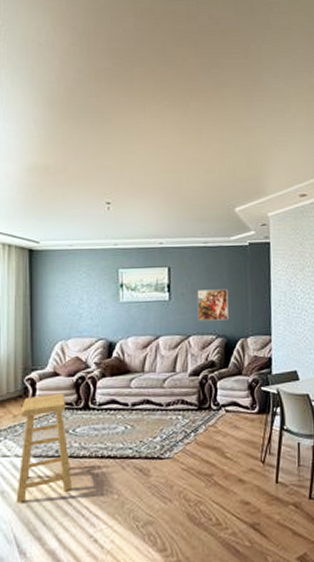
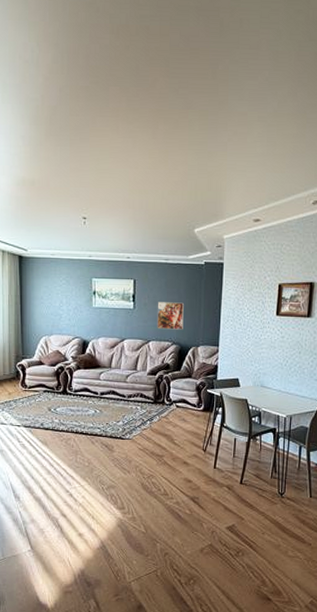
stool: present [16,392,72,503] -> none [12,378,53,460]

